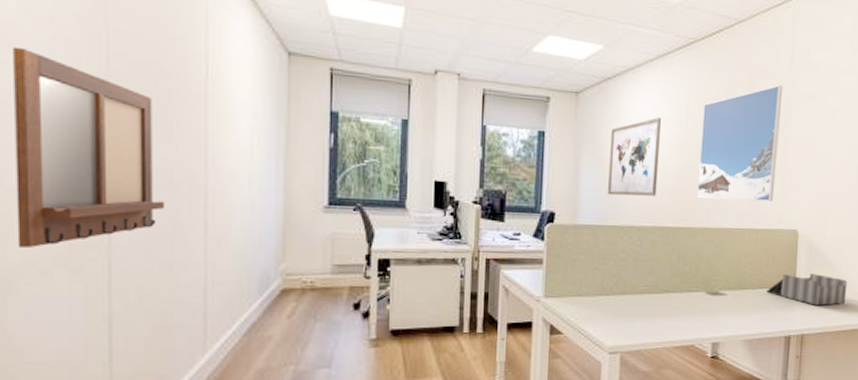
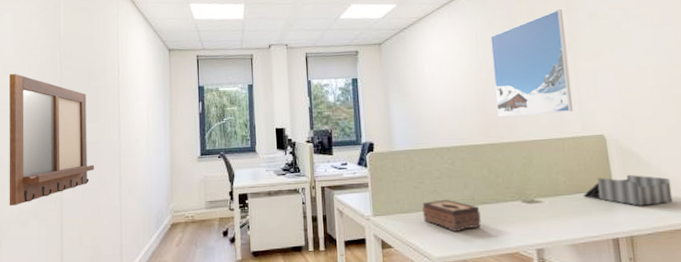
tissue box: none [600,284,662,320] -> present [422,199,481,232]
wall art: present [608,117,661,196] -> none [412,53,460,123]

